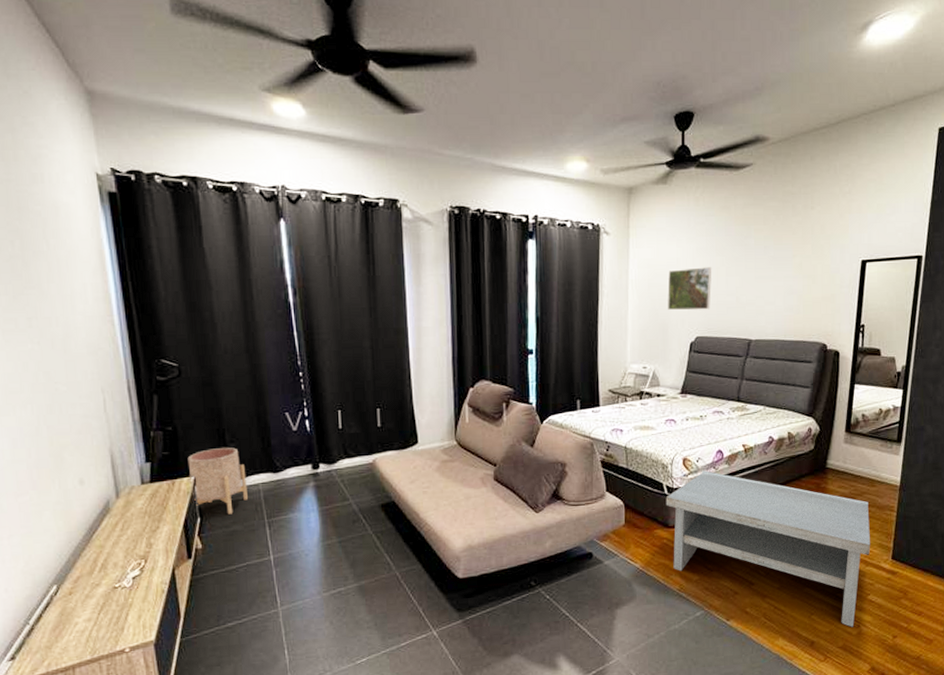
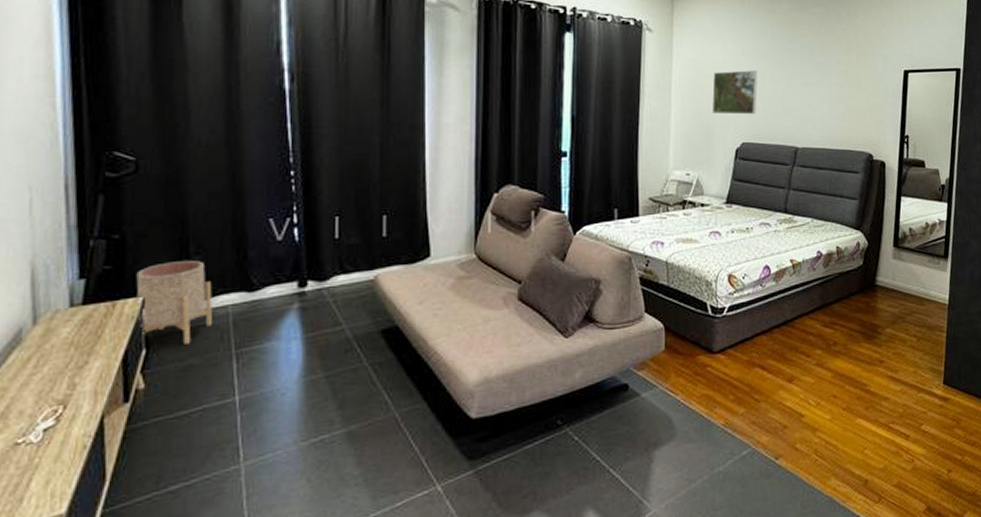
coffee table: present [665,470,871,627] -> none [709,288,922,462]

